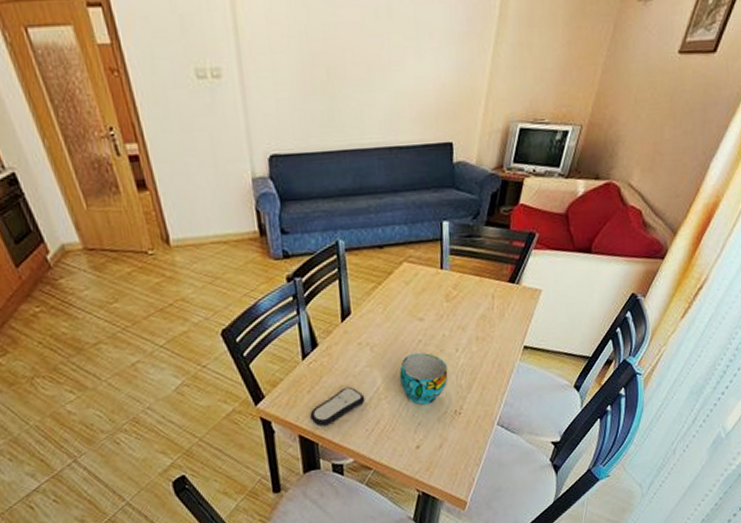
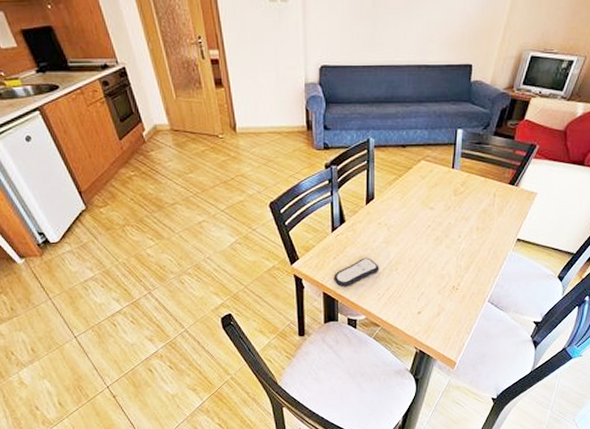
cup: present [399,352,448,405] -> none [409,235,450,279]

